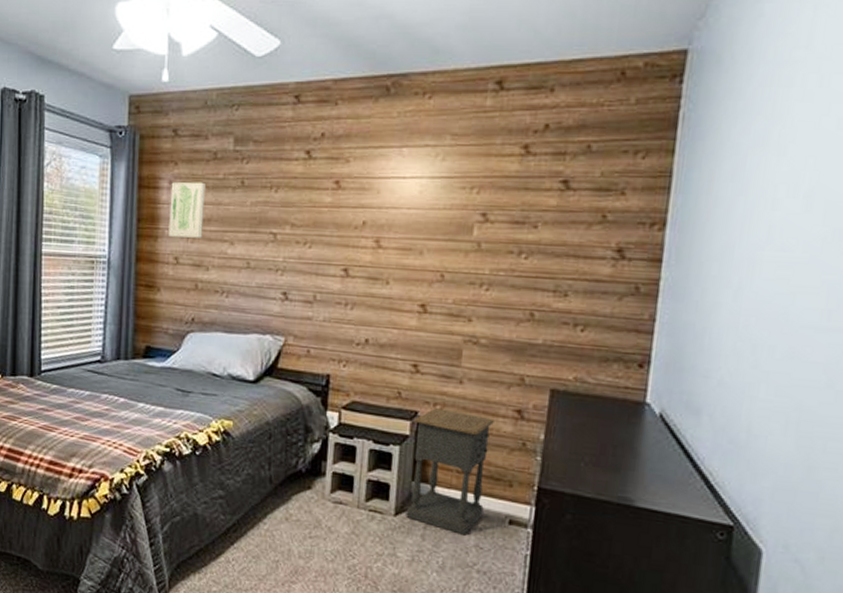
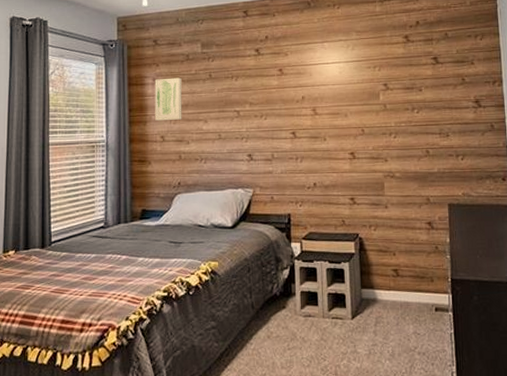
nightstand: present [406,408,494,536] -> none [357,229,416,326]

